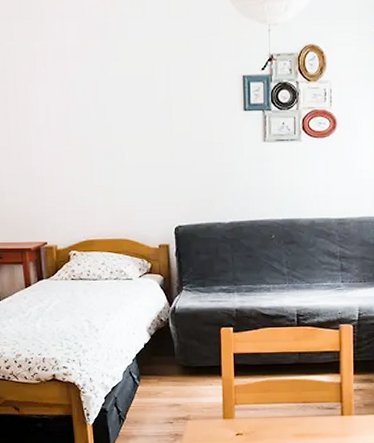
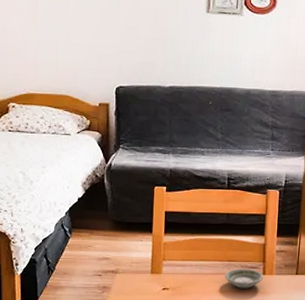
saucer: none [300,409,342,431] -> present [225,268,263,289]

